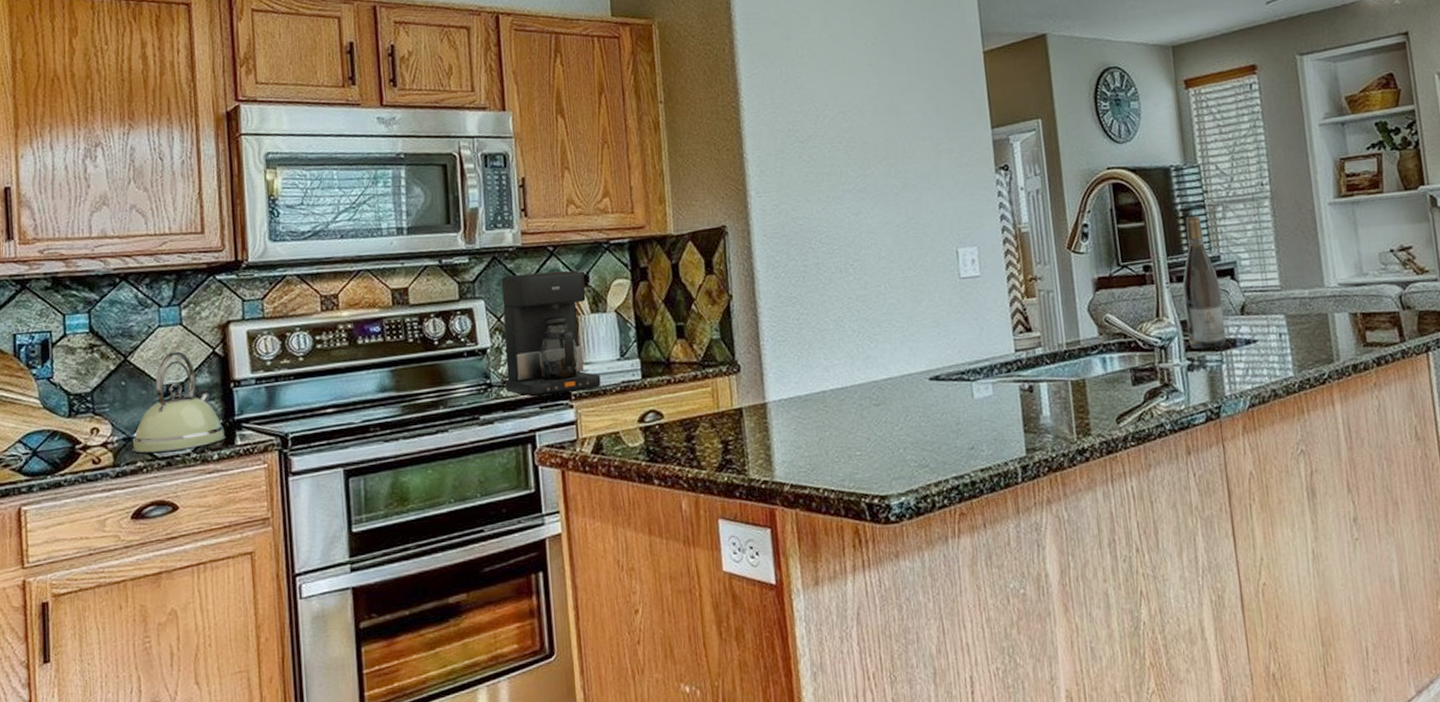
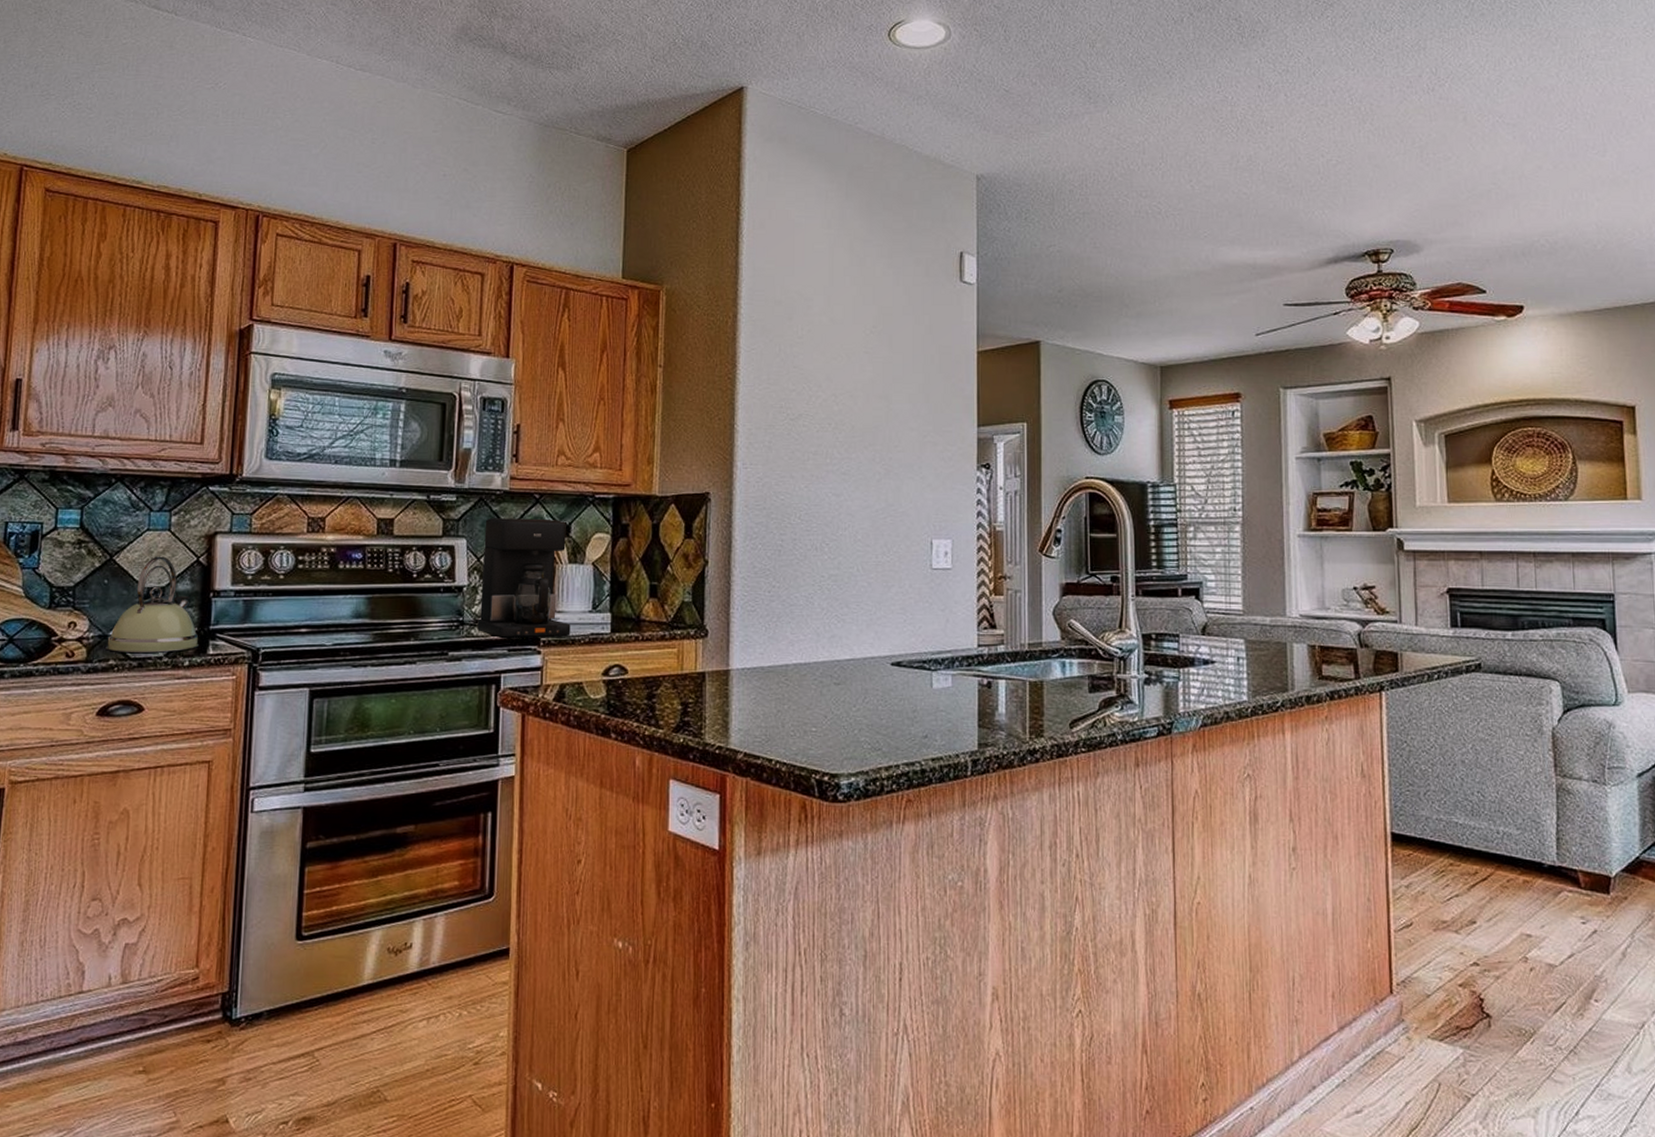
wine bottle: present [1182,215,1228,349] -> none [1147,532,1186,665]

